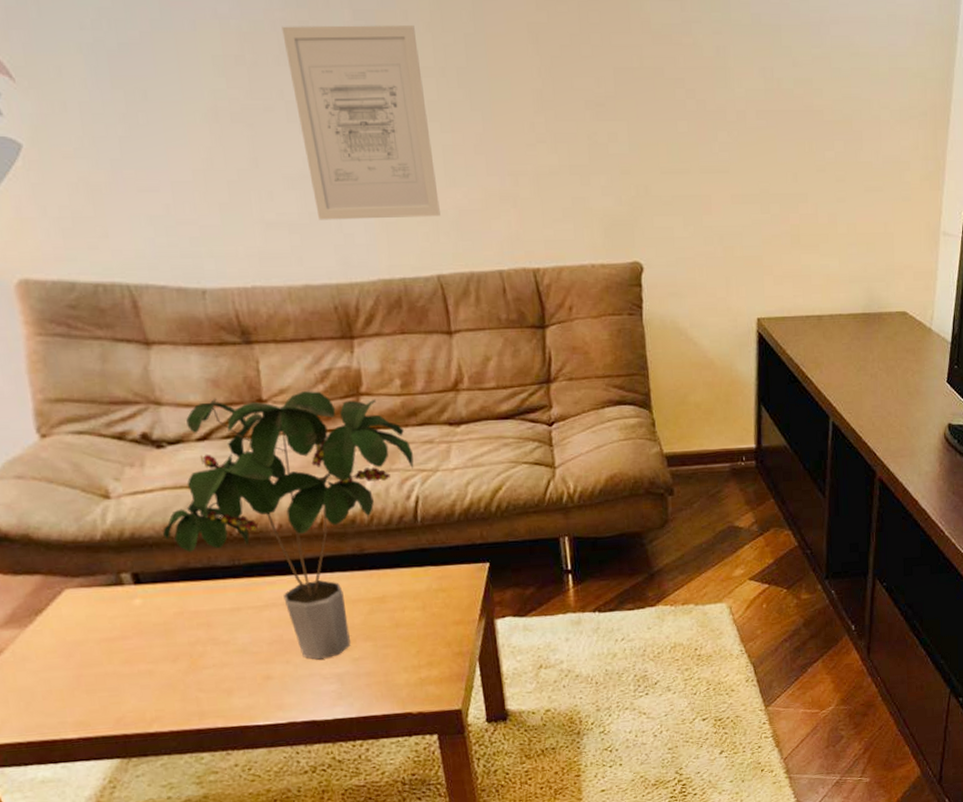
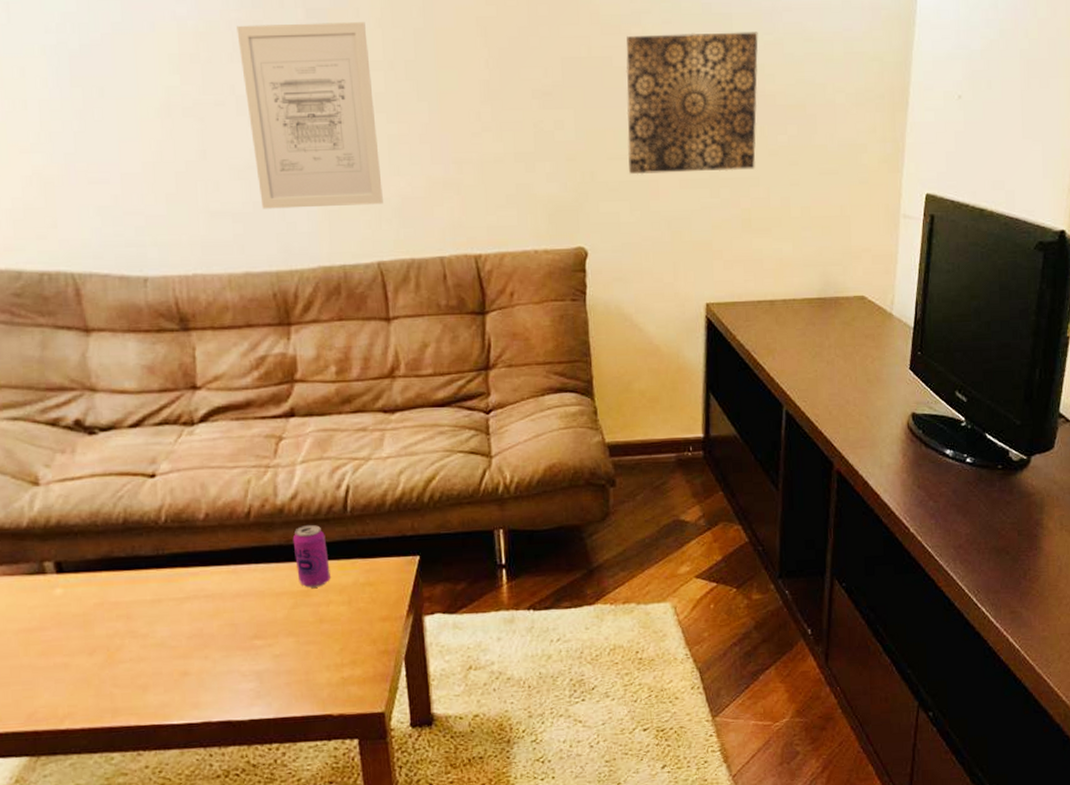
potted plant: present [163,391,414,660] -> none [89,377,346,656]
beverage can: none [366,534,404,595] -> present [292,524,330,588]
wall art: none [677,44,807,190] -> present [626,31,758,175]

